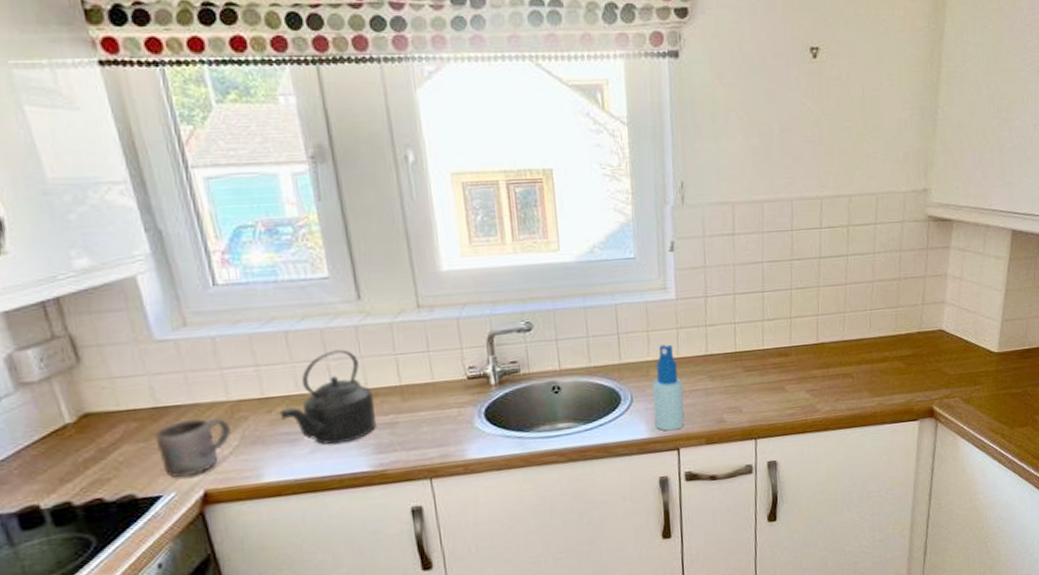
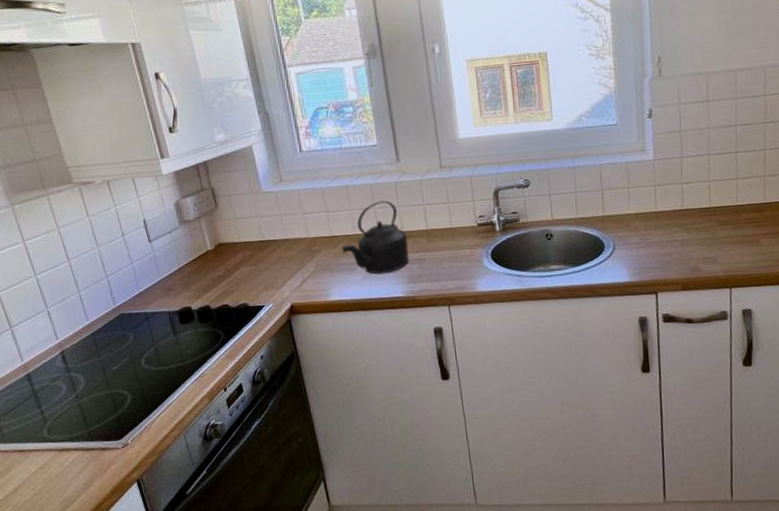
mug: present [154,417,231,478] -> none [261,249,309,293]
spray bottle: present [652,344,684,431] -> none [632,199,662,277]

